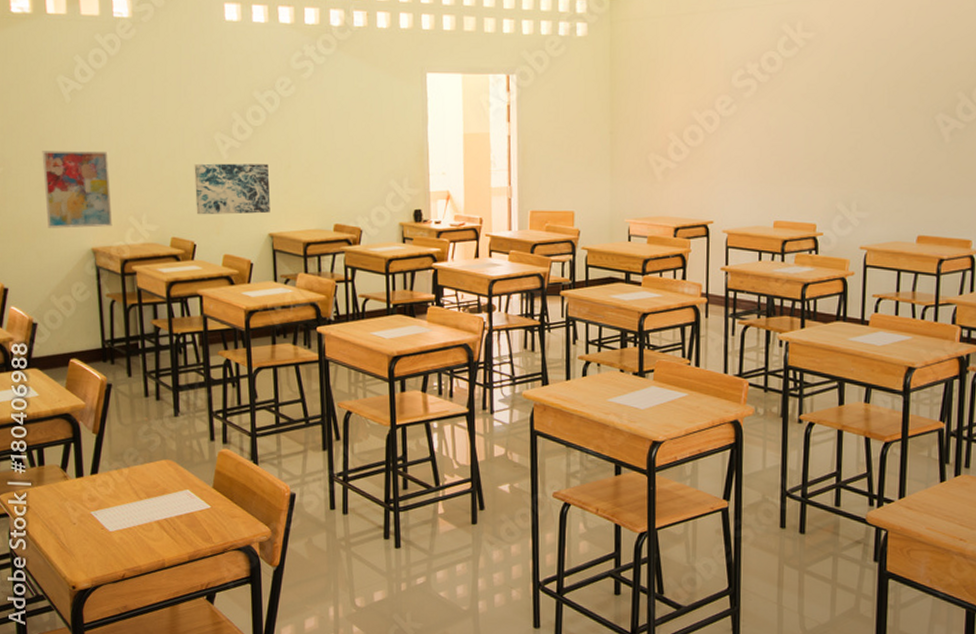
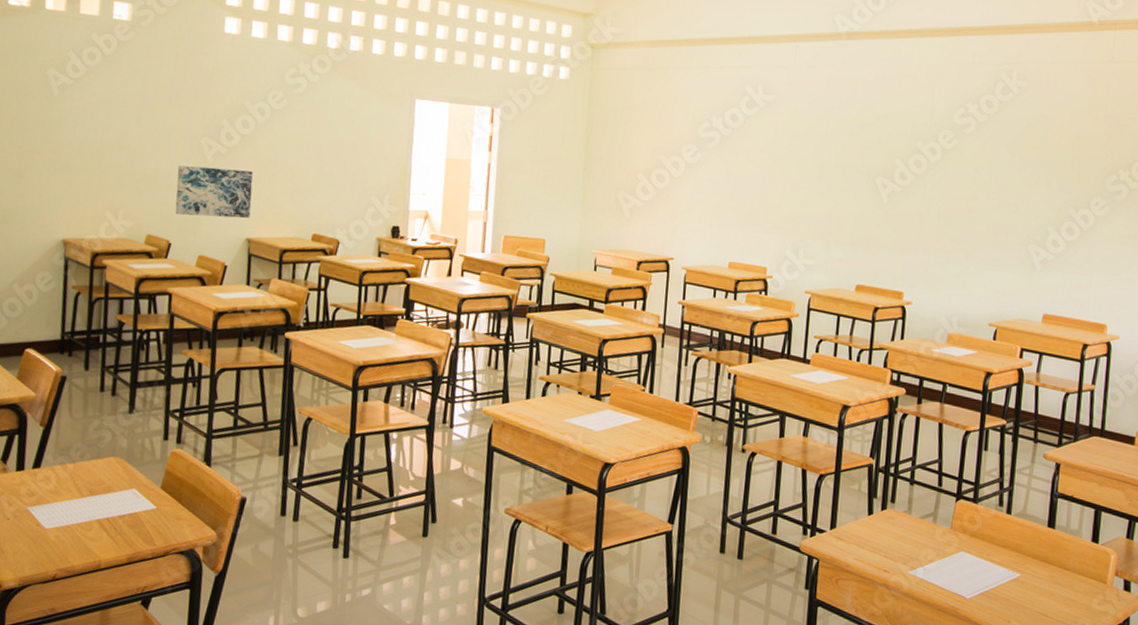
wall art: present [42,150,113,229] -> none [18,140,91,220]

